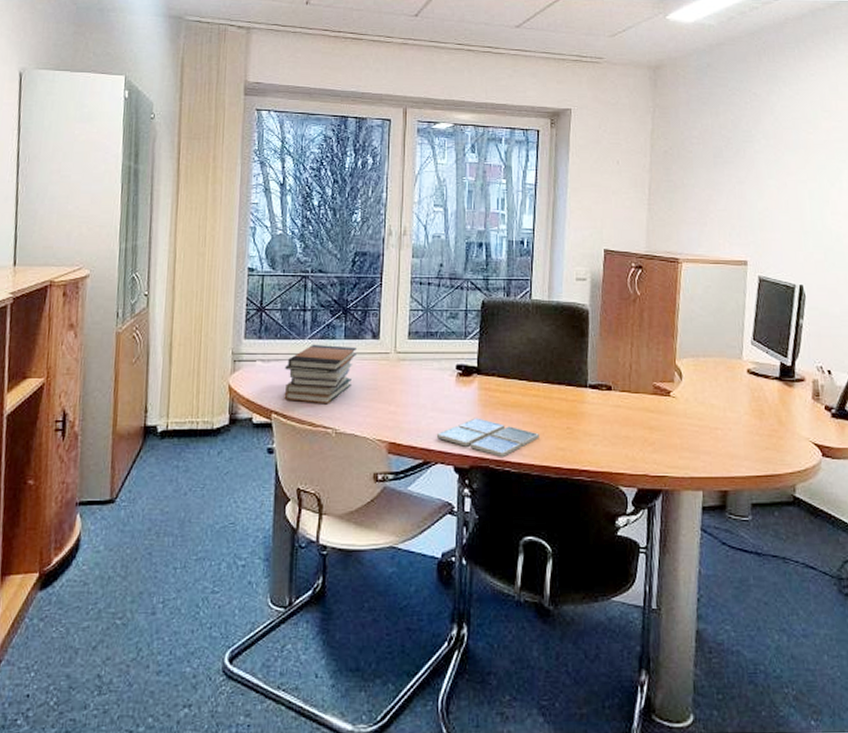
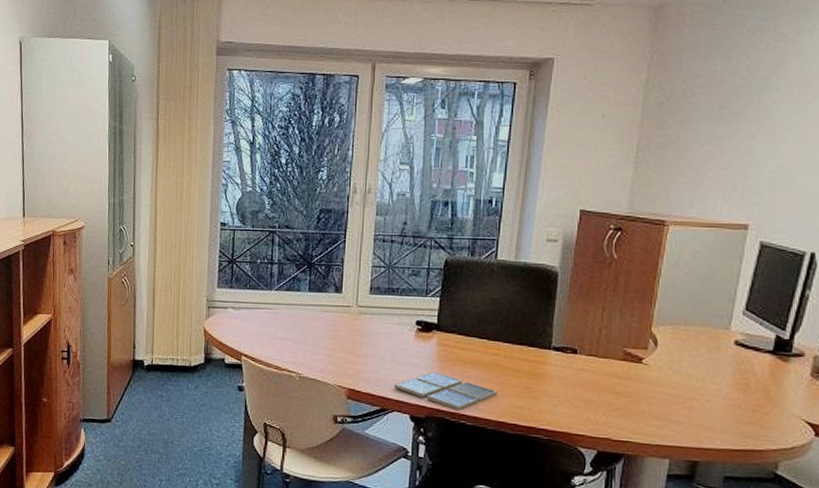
book stack: present [284,344,356,405] -> none [253,295,320,351]

